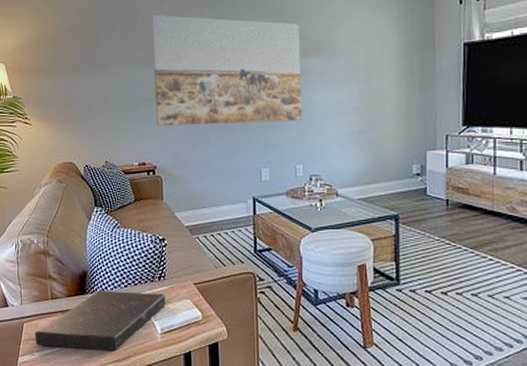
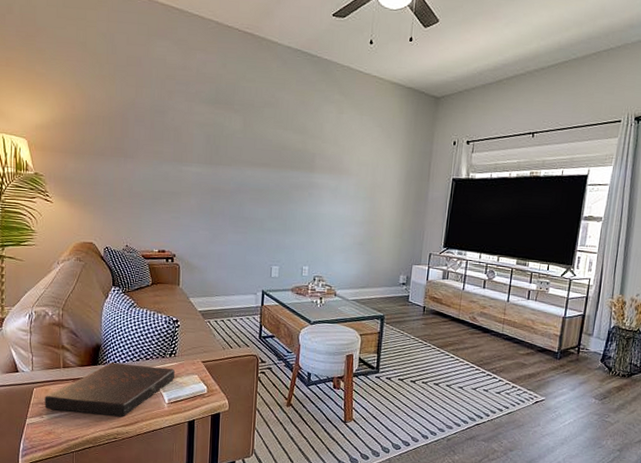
wall art: present [151,14,302,126] -> none [178,113,318,228]

